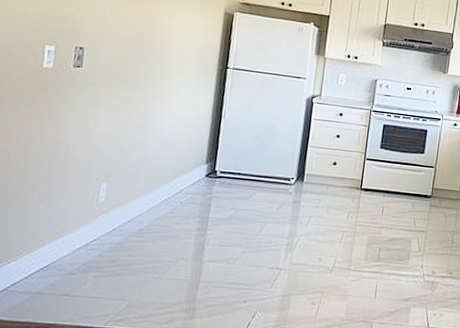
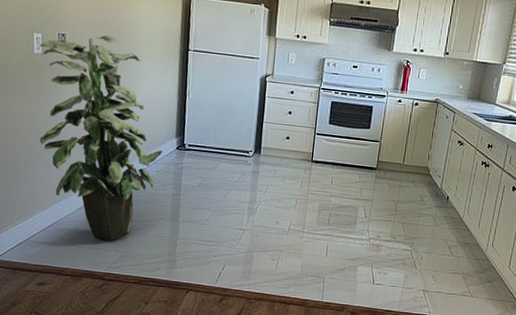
indoor plant: none [36,49,190,288] -> present [39,35,163,241]

